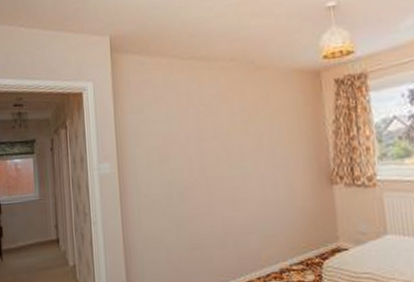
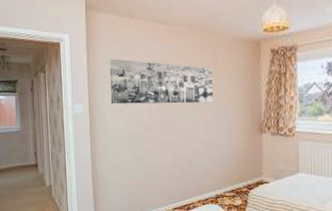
wall art: none [139,106,268,161] -> present [109,59,214,105]

